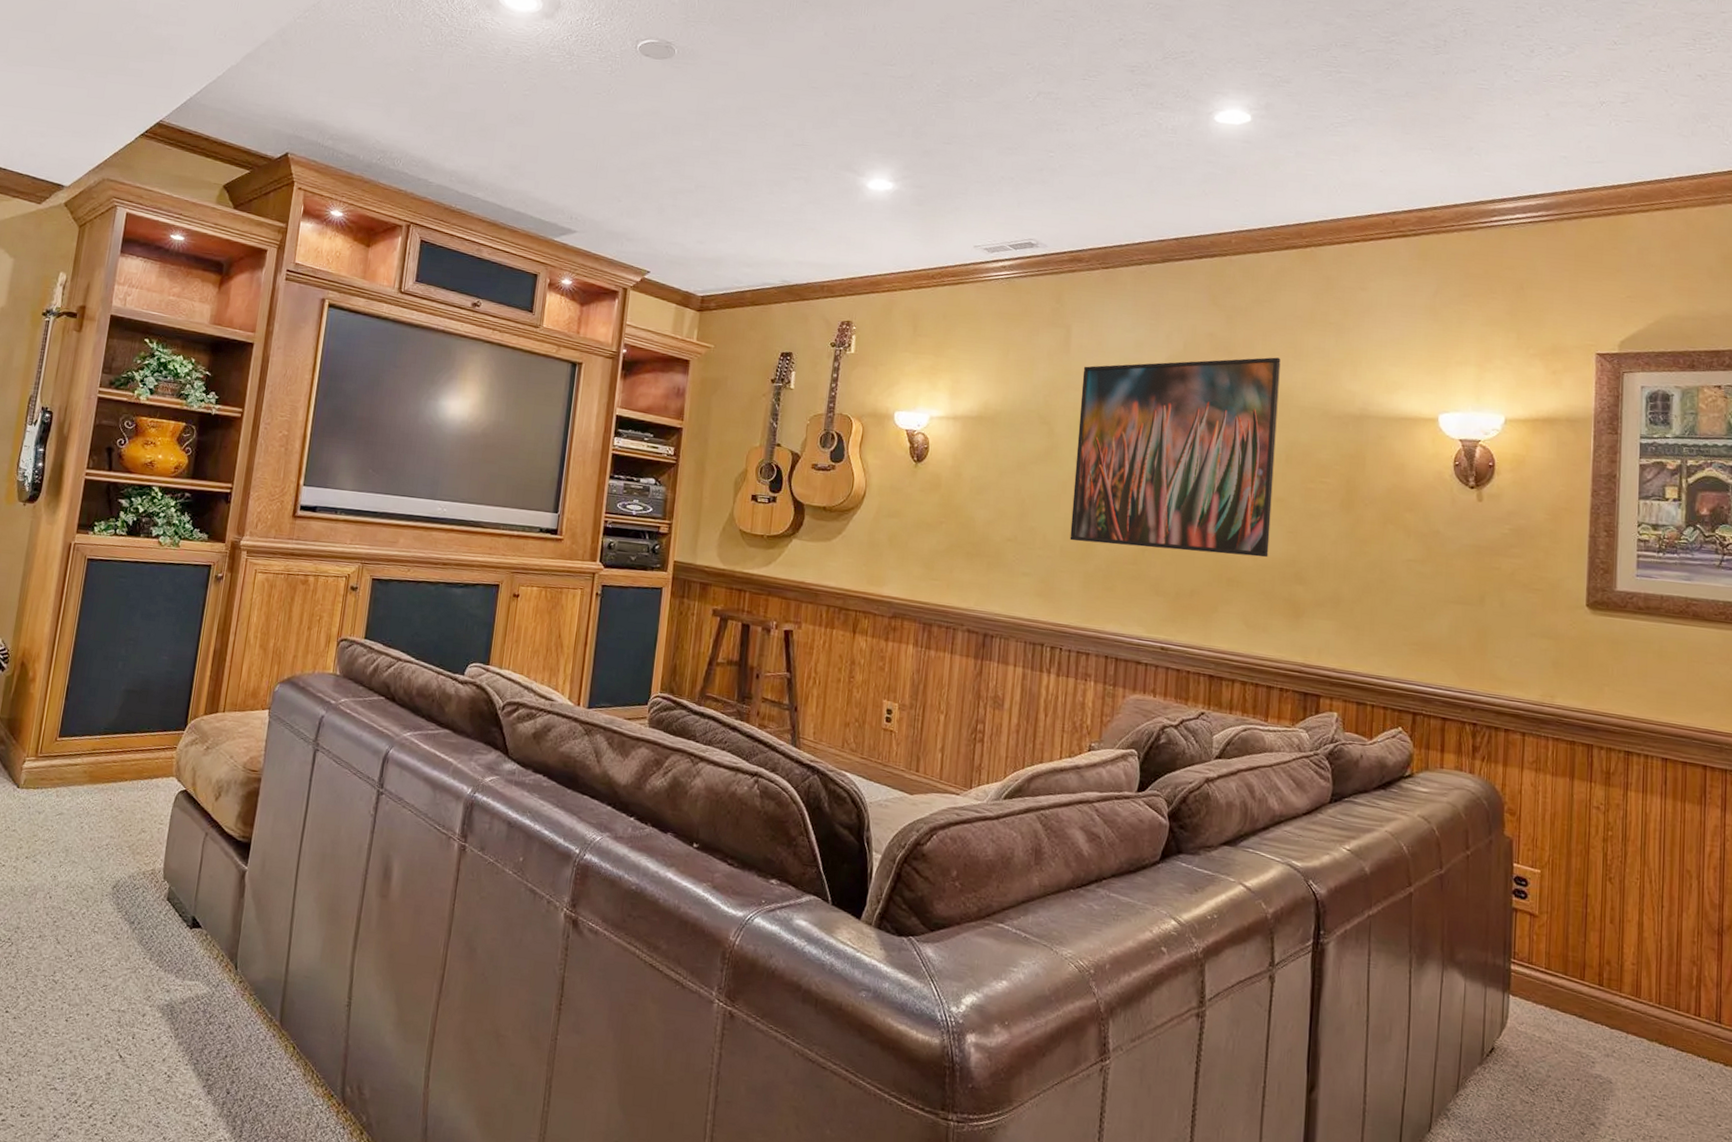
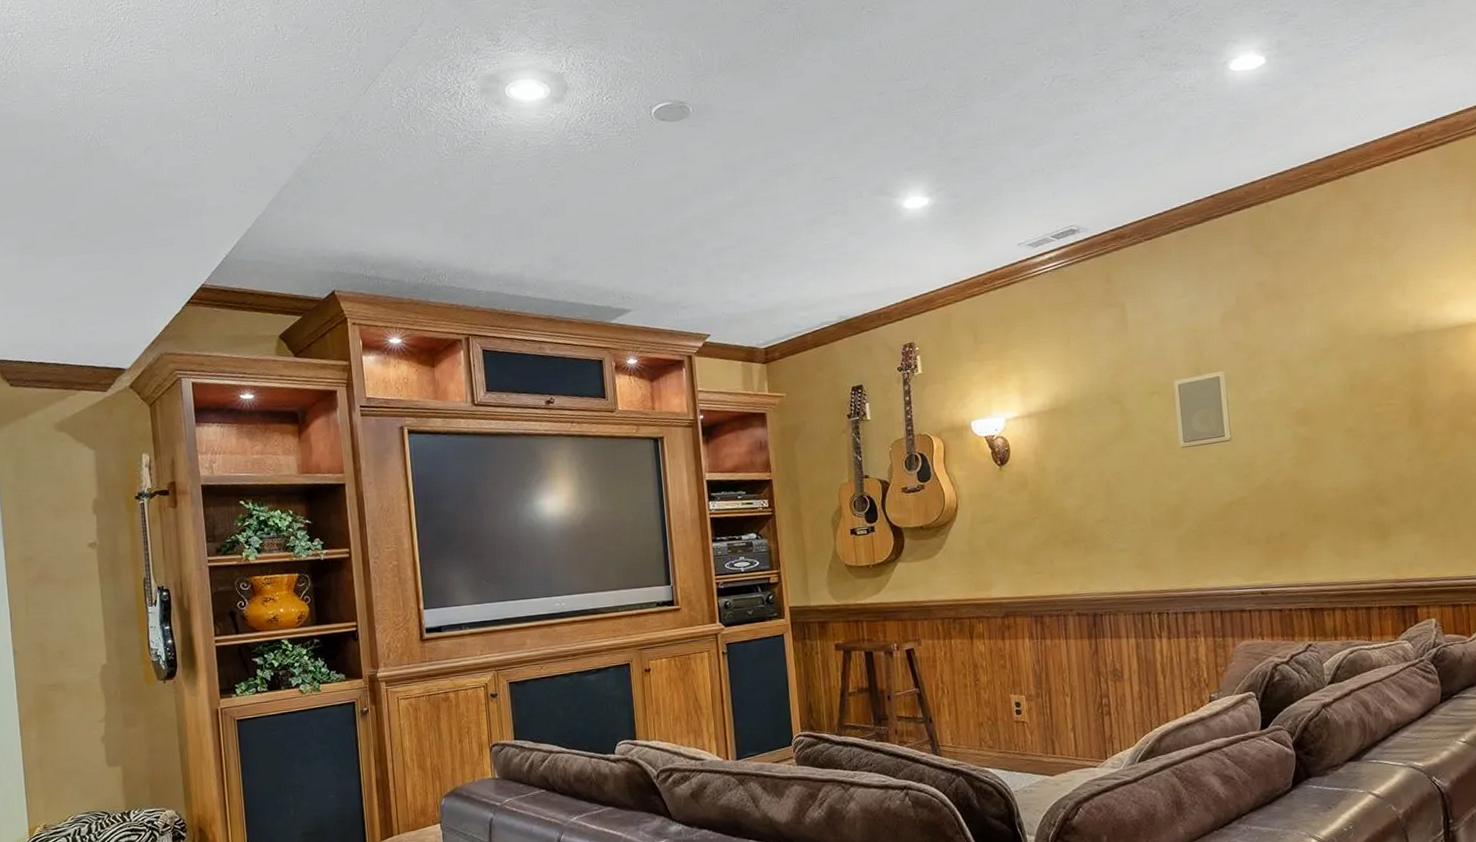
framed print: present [1070,357,1281,558] -> none [1143,292,1348,510]

